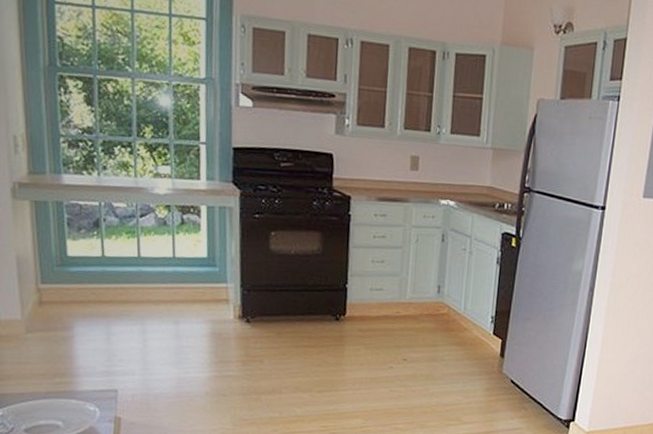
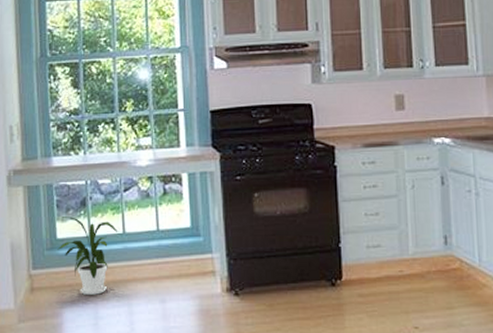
house plant: none [68,235,133,313] -> present [57,217,118,295]

